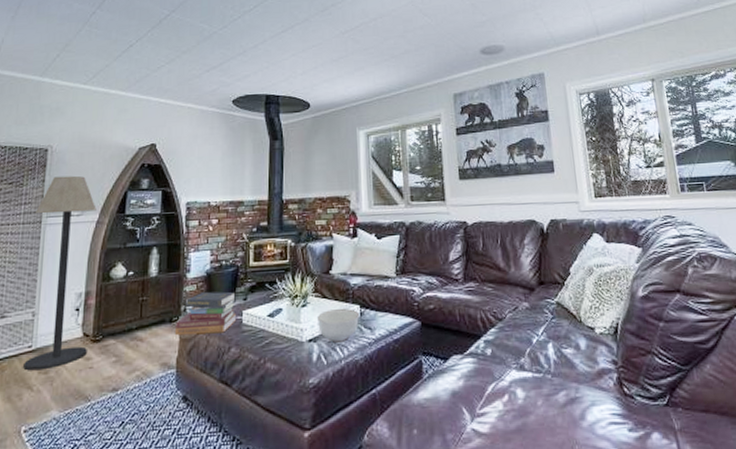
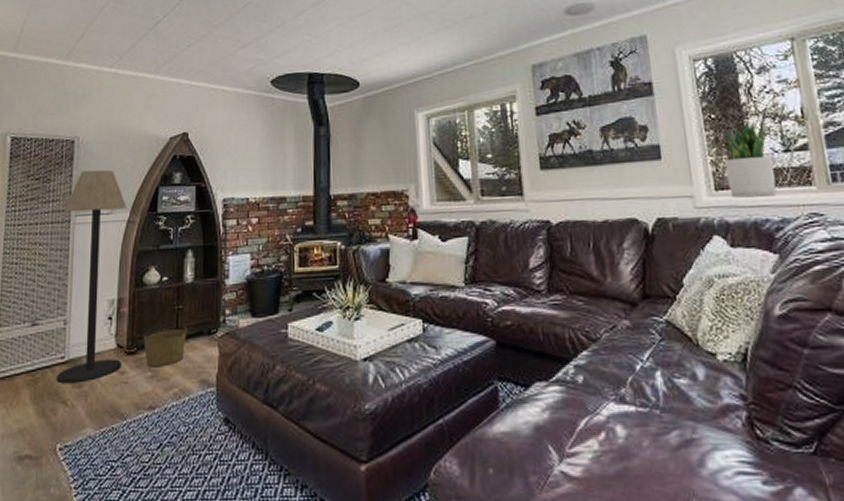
basket: none [108,315,150,353] -> present [143,326,187,368]
books: present [175,291,237,336] -> none [215,301,282,350]
bowl: present [316,308,360,343] -> none [372,322,423,363]
planter: none [602,143,641,204] -> present [725,121,777,198]

